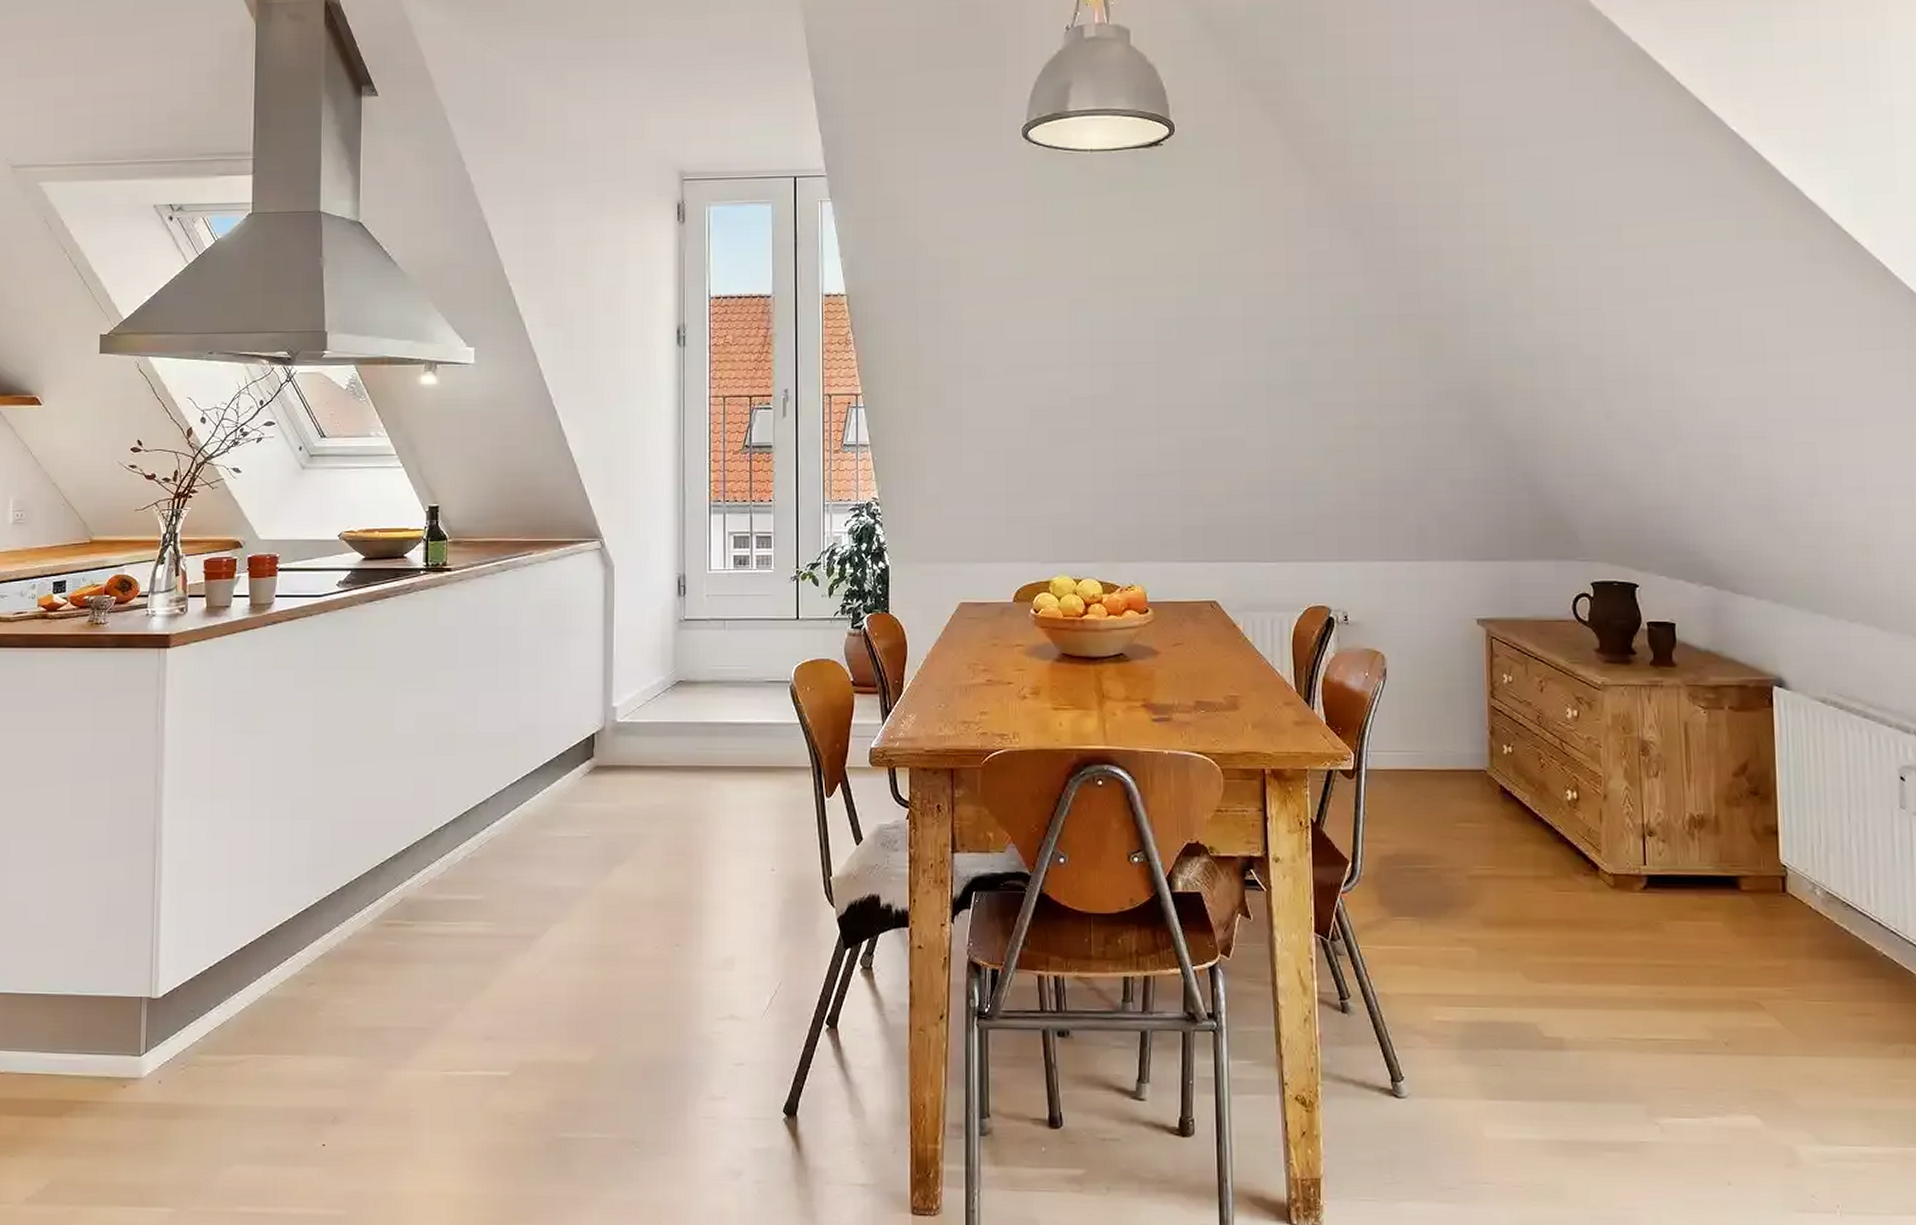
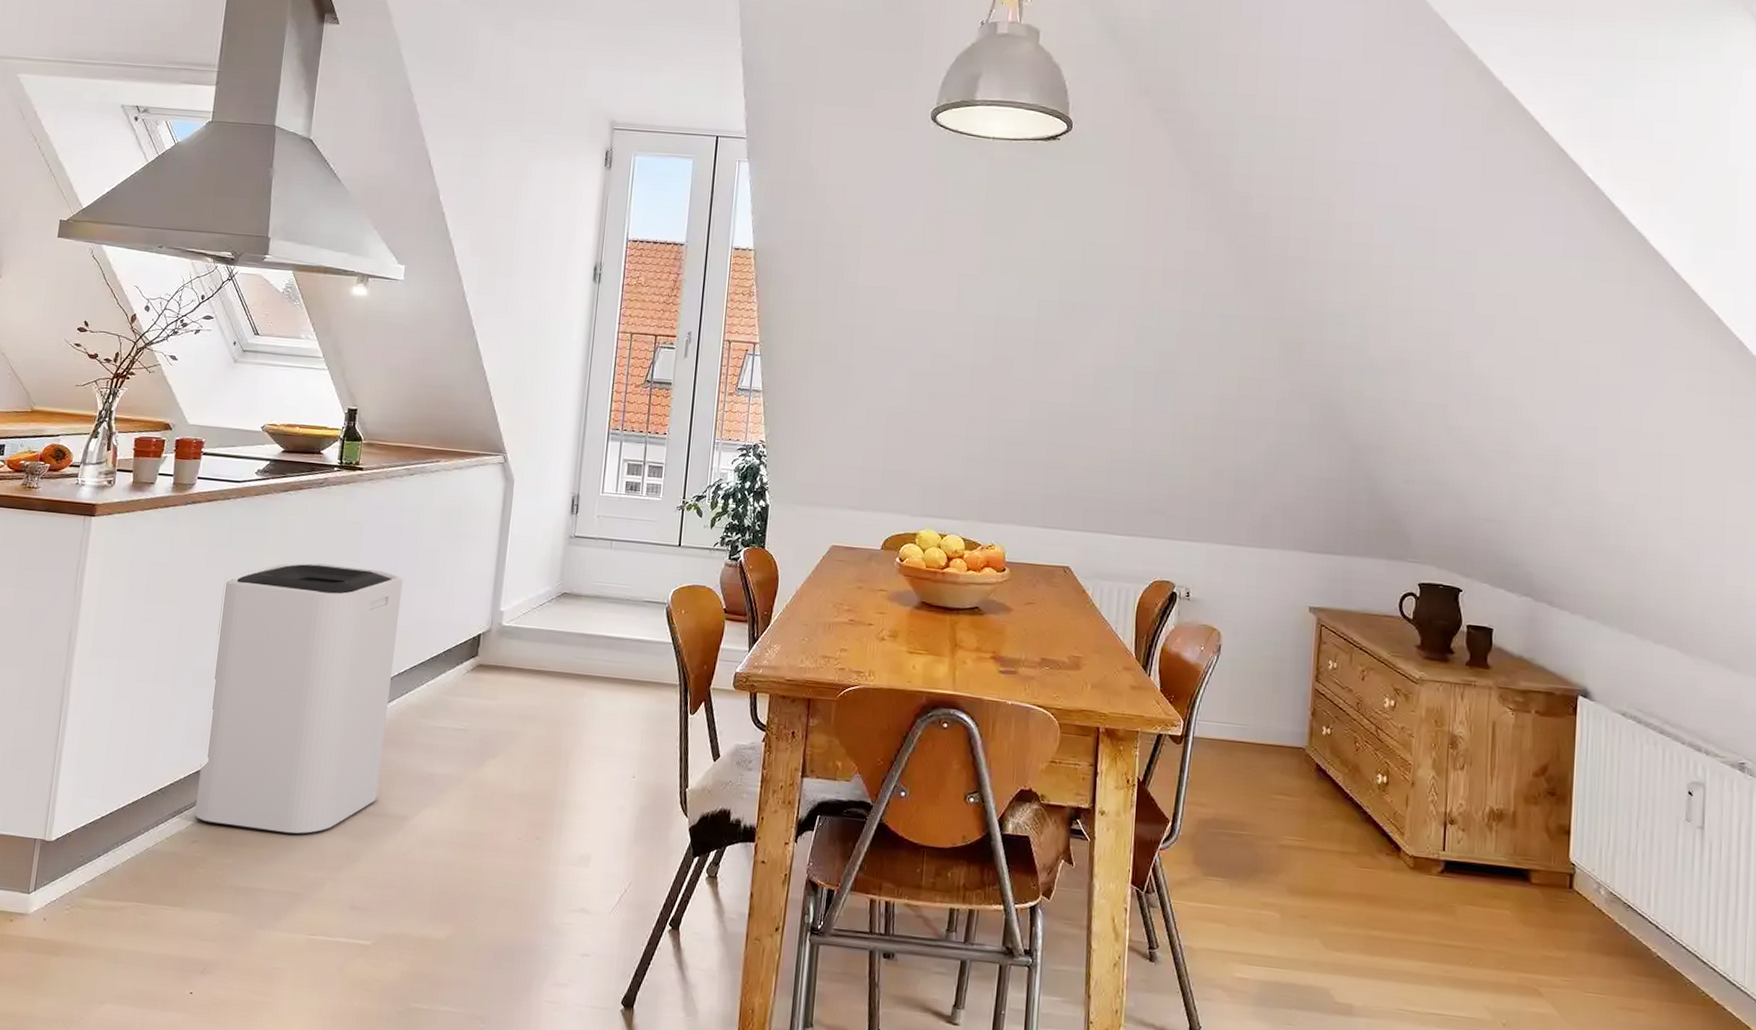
trash can: none [308,675,506,967] -> present [195,563,403,836]

